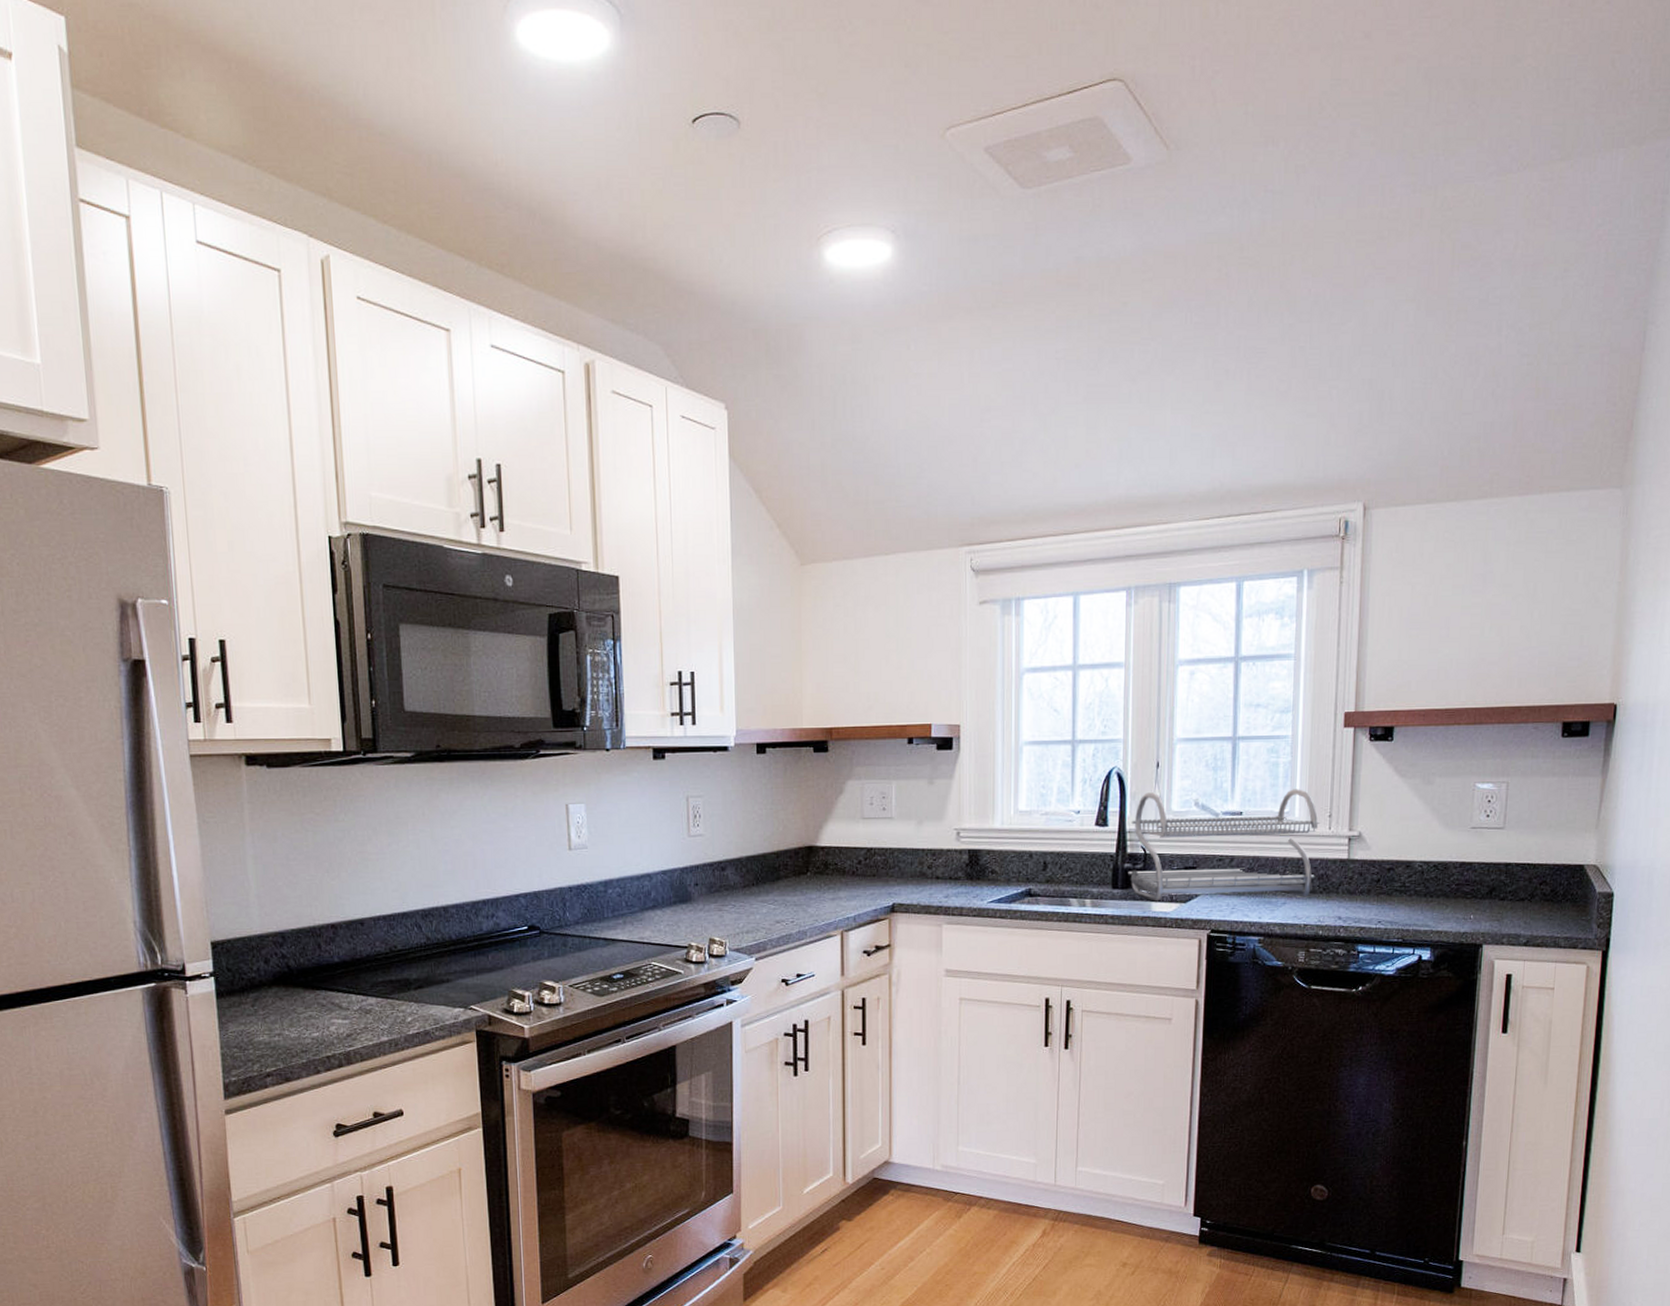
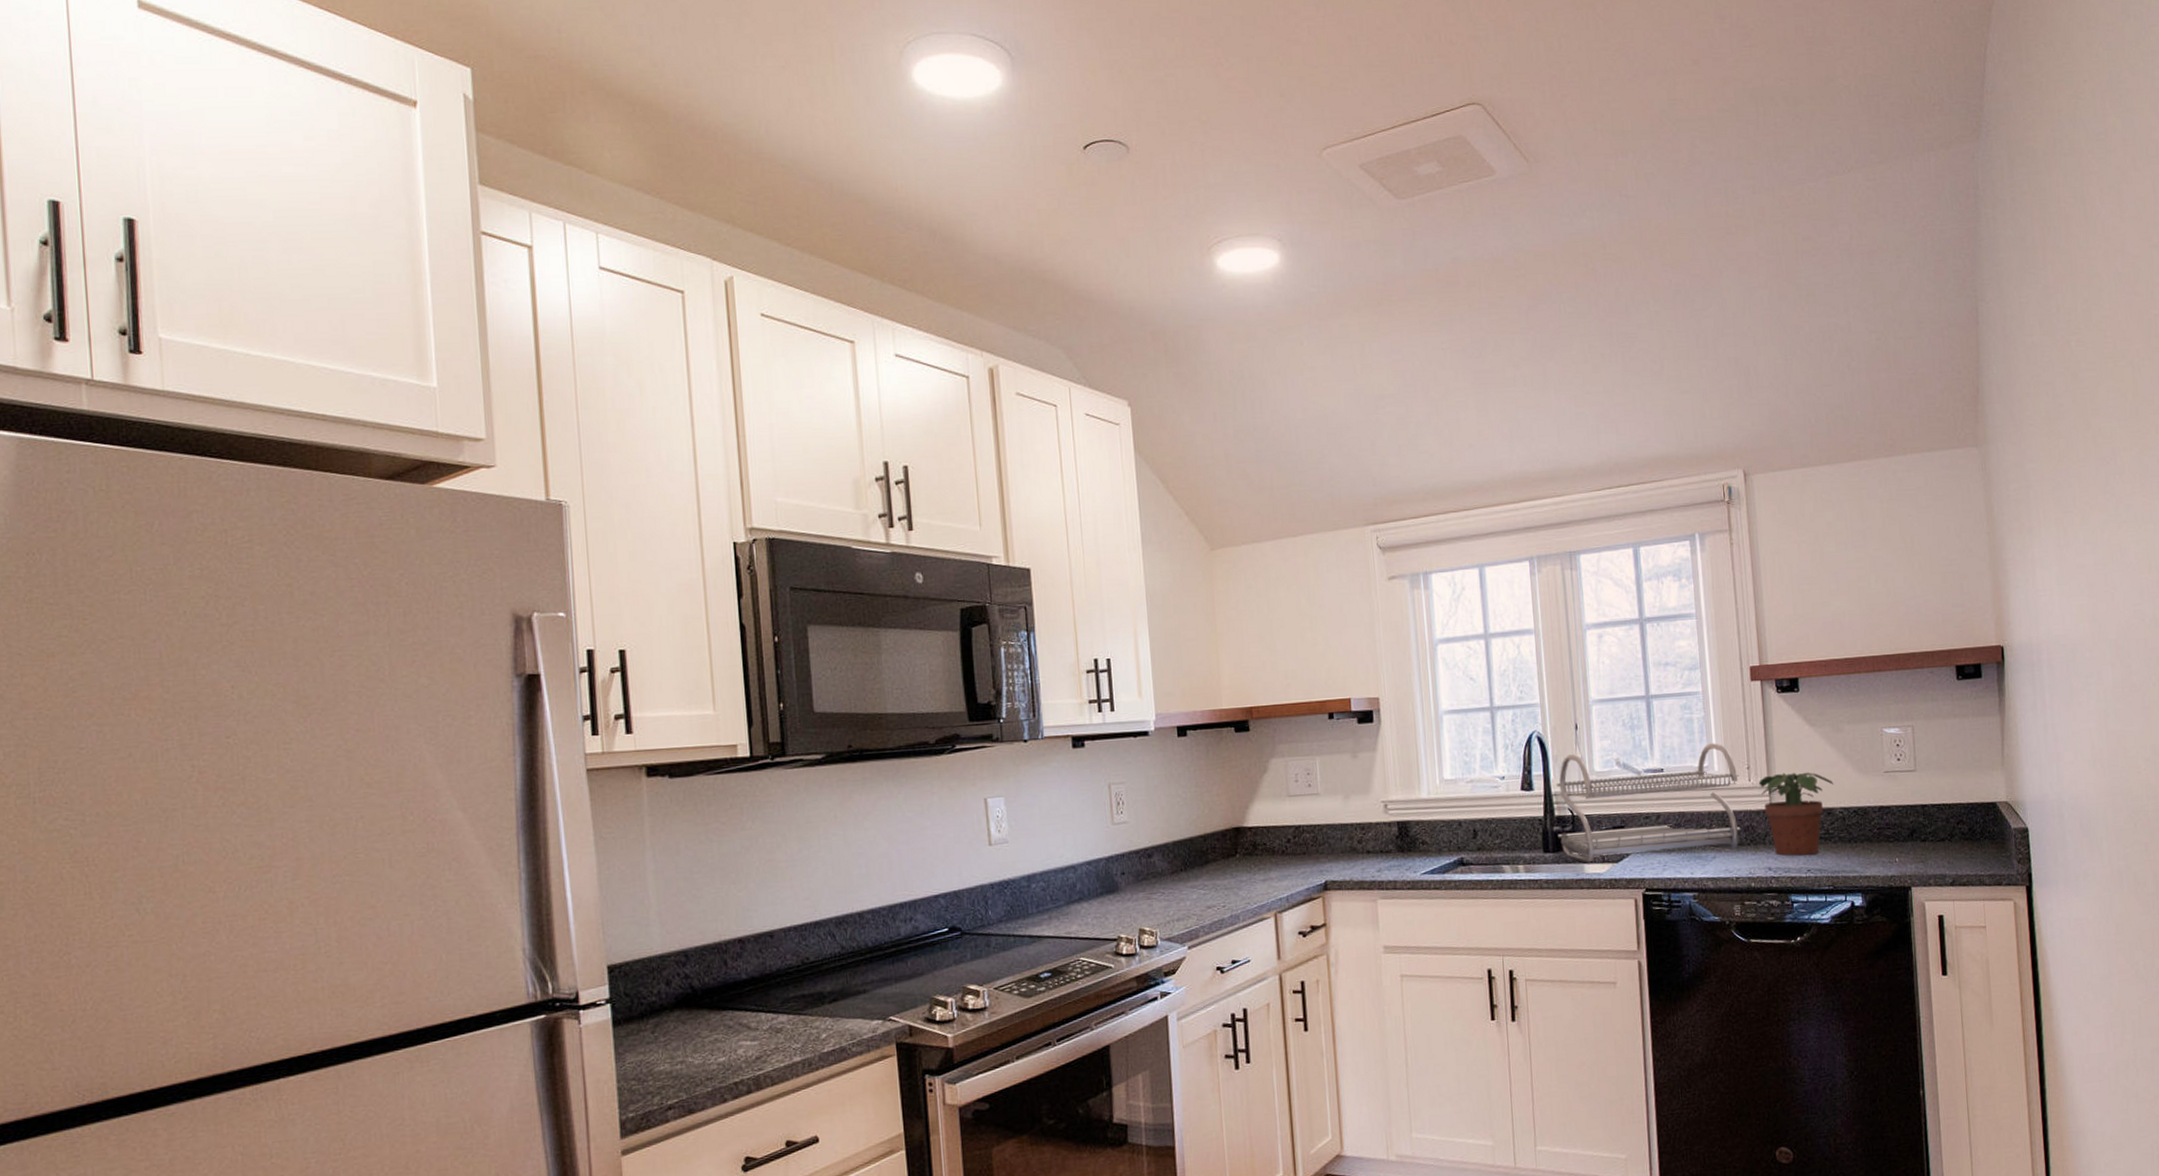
potted plant: none [1338,823,1417,908] -> present [1758,772,1834,857]

